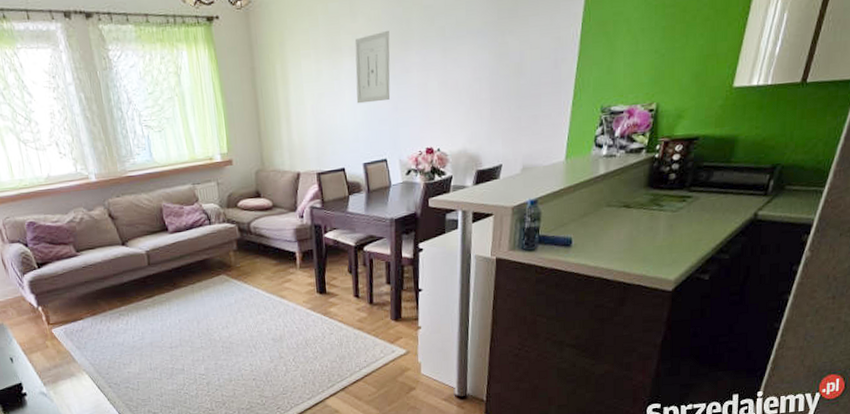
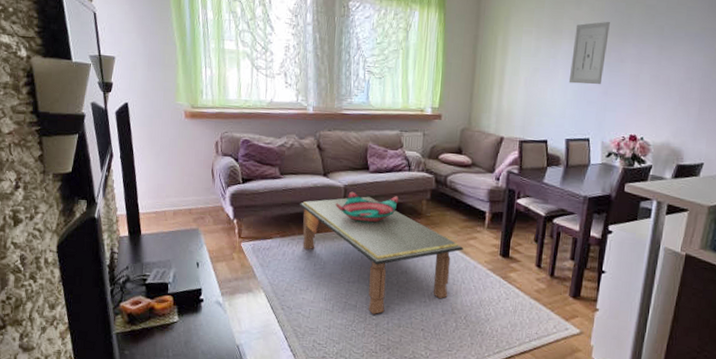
coffee table: none [103,258,280,374] -> present [299,196,464,314]
decorative bowl: none [141,252,205,287] -> present [336,191,398,224]

